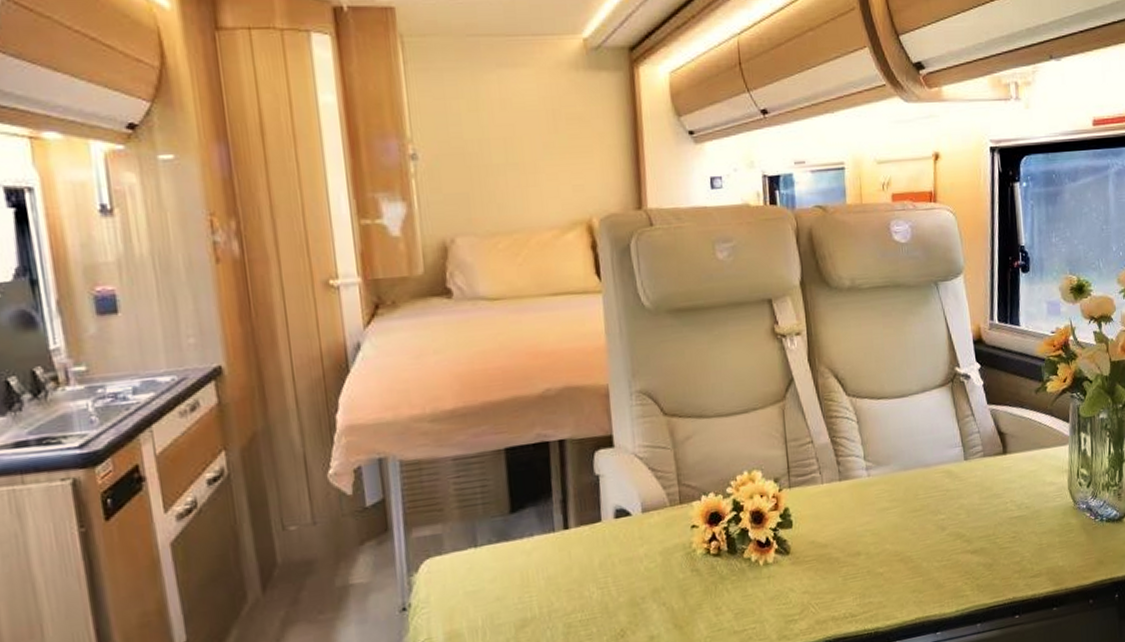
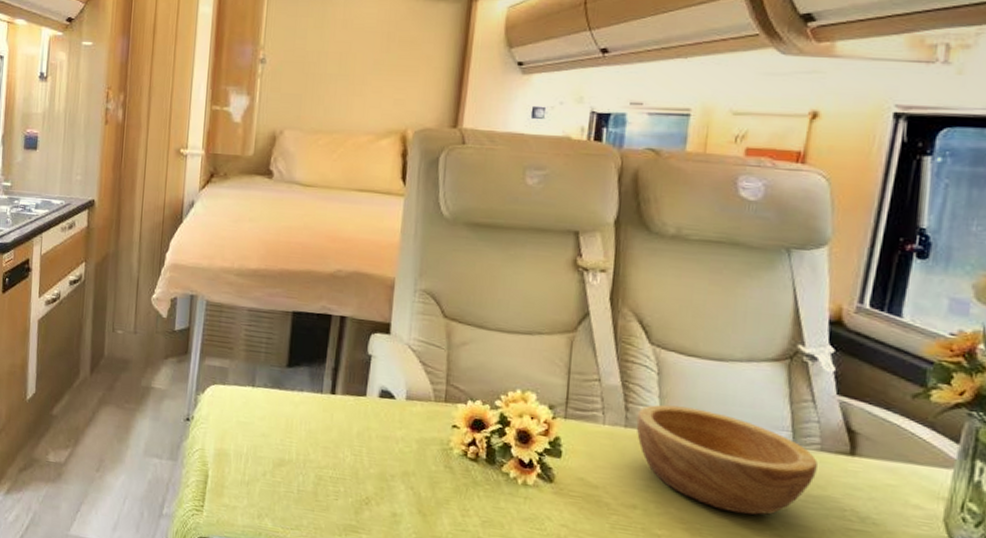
bowl: none [847,446,984,533] -> present [636,404,818,515]

